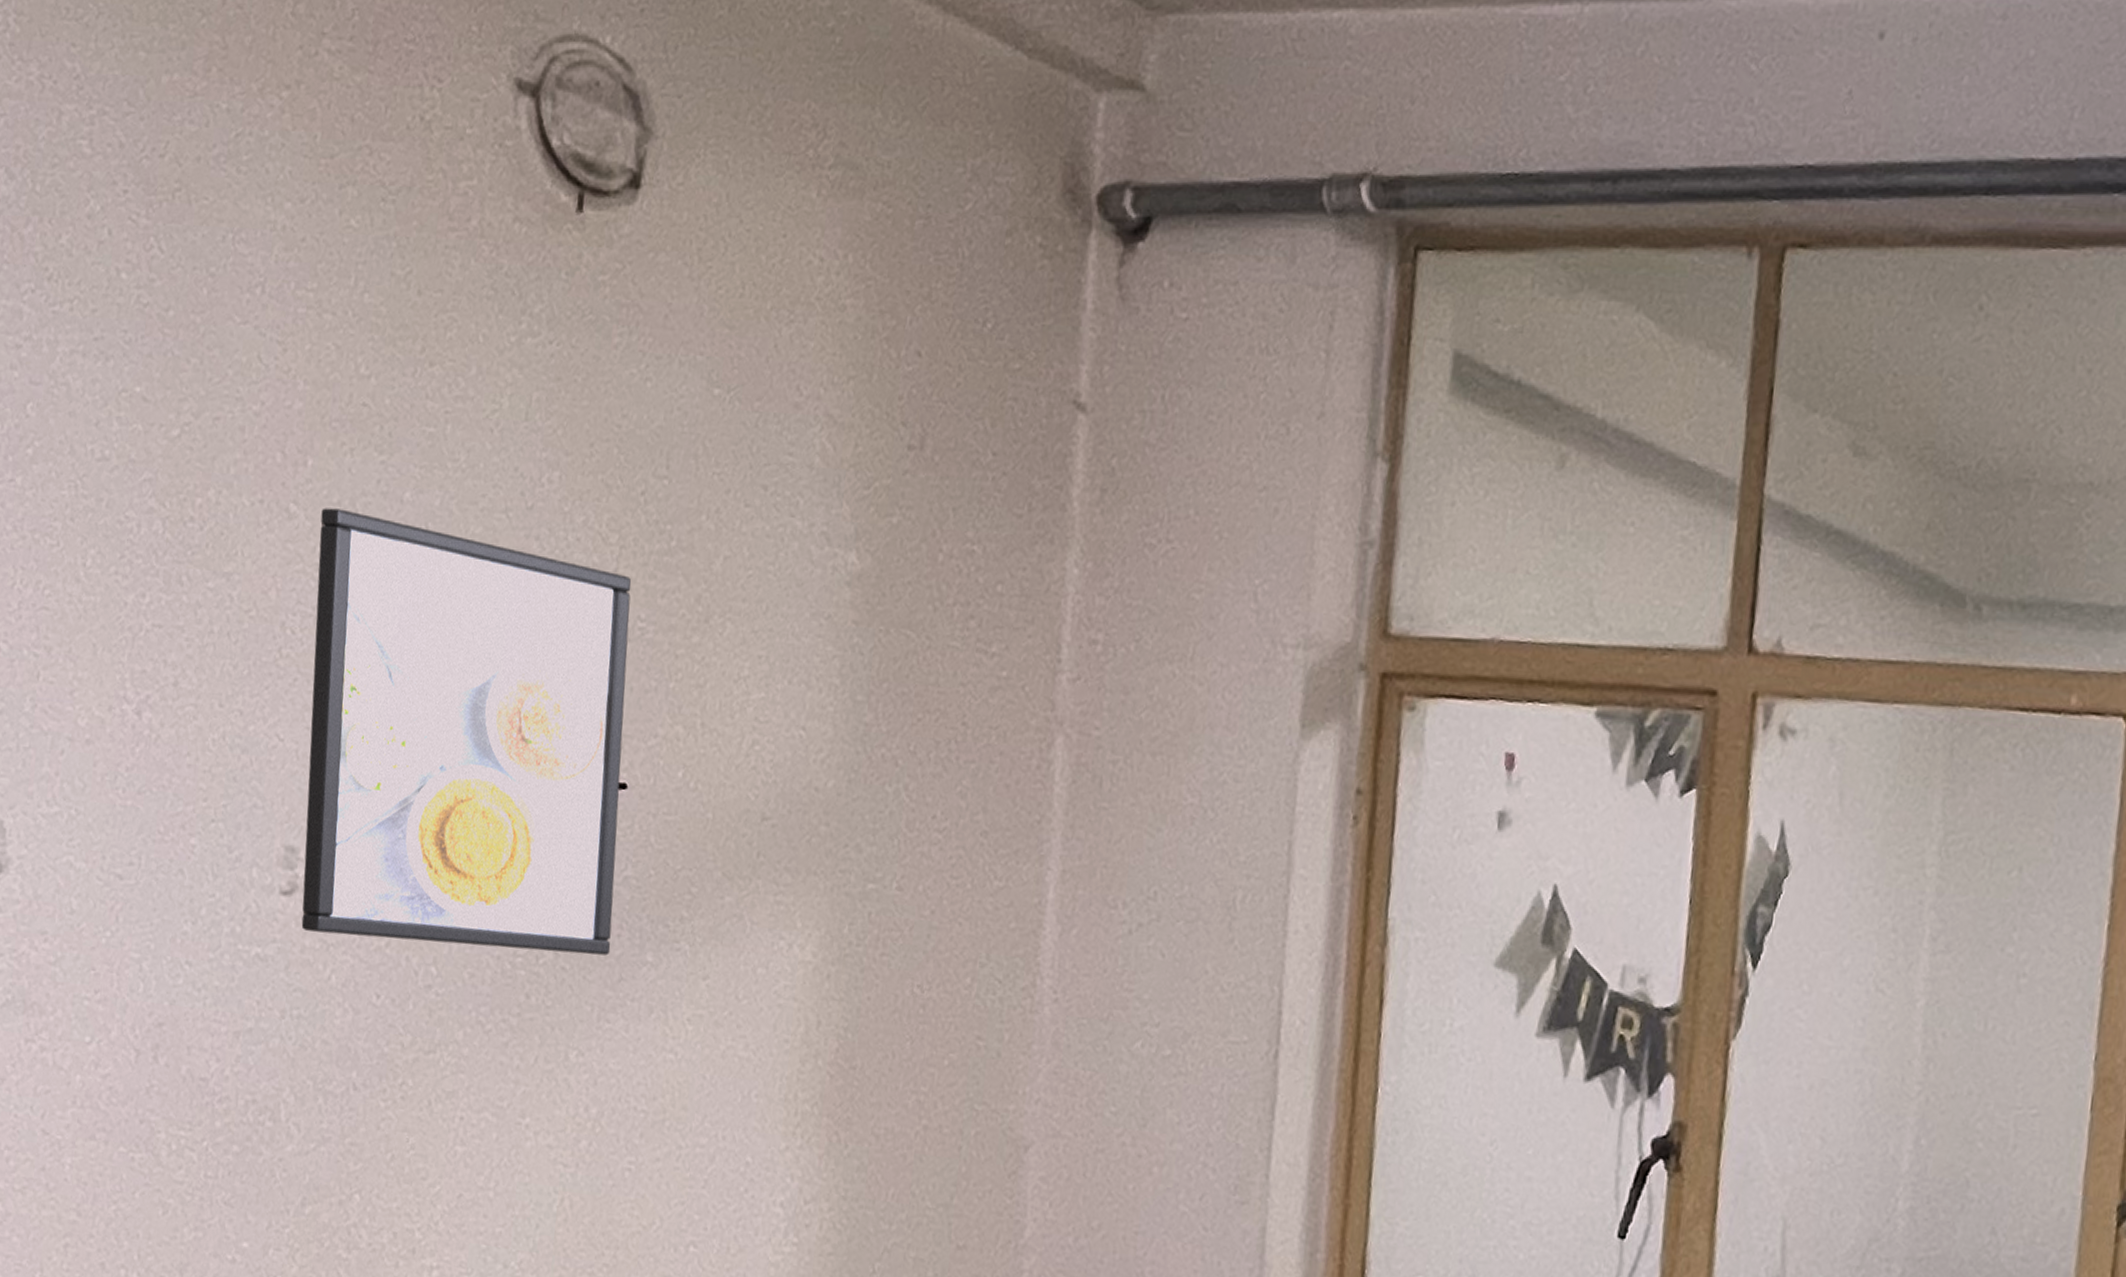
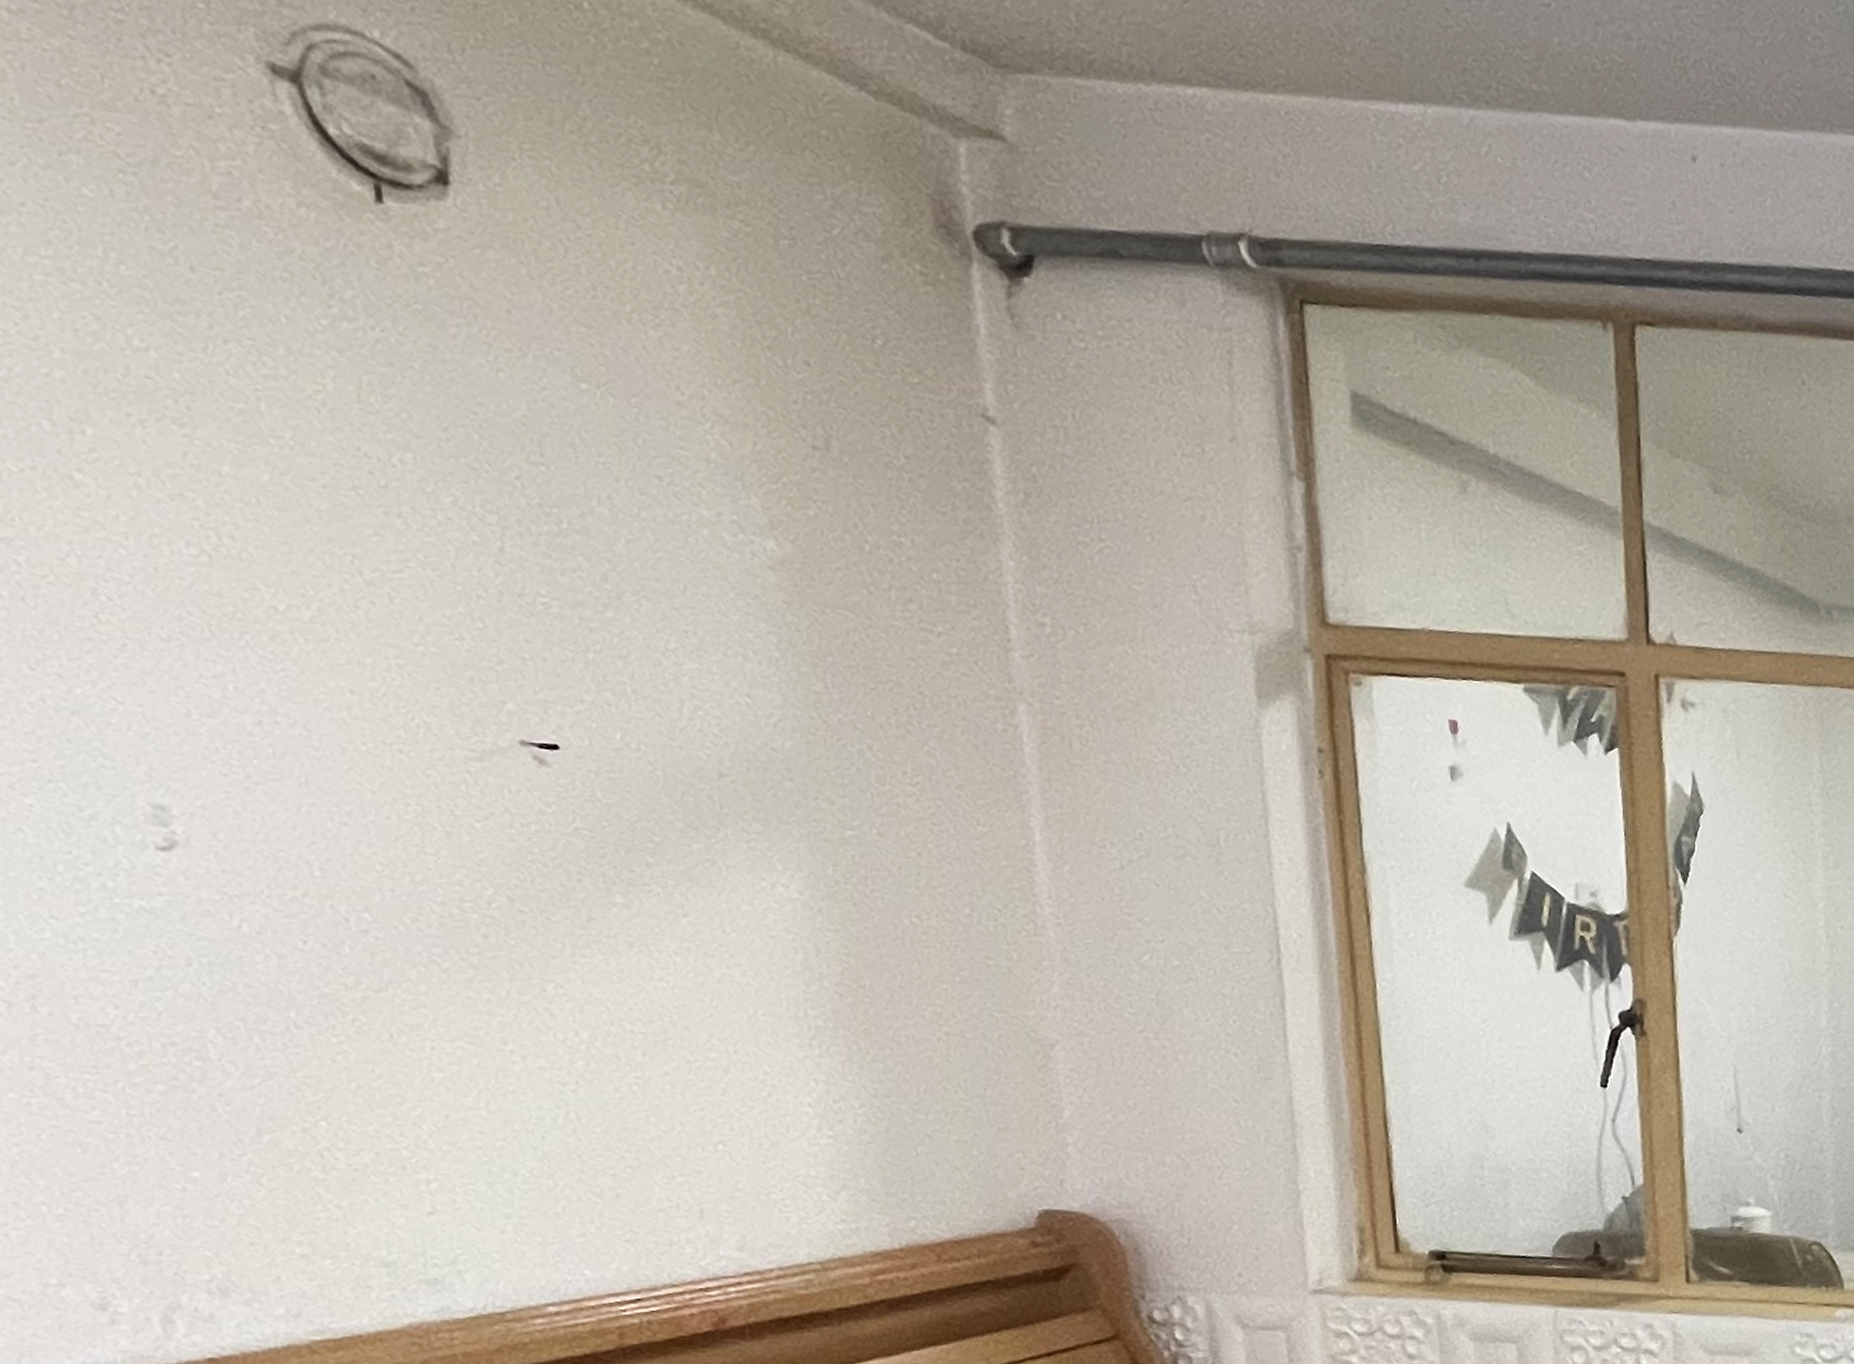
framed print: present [301,508,632,956] -> none [117,477,573,899]

